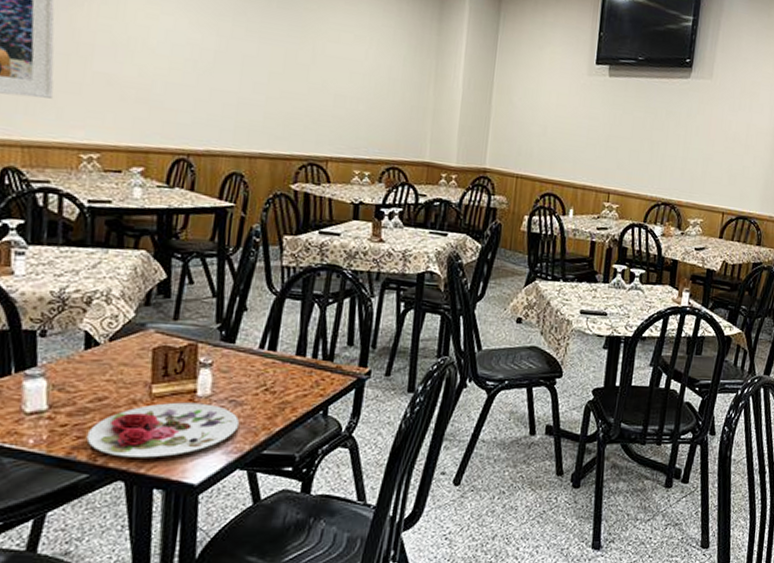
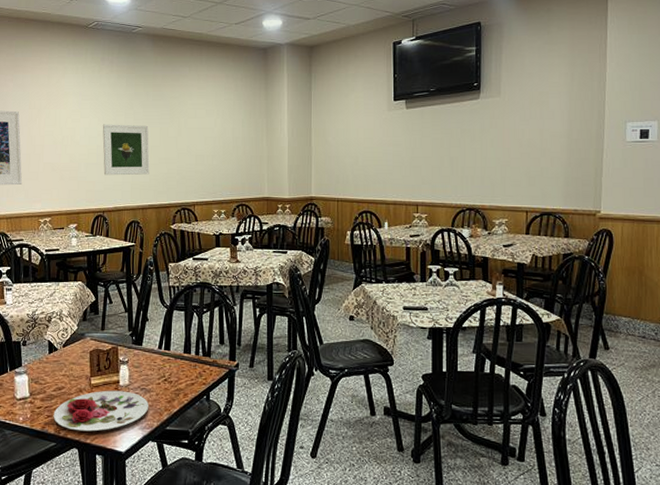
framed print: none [192,29,268,111] -> present [102,124,150,176]

